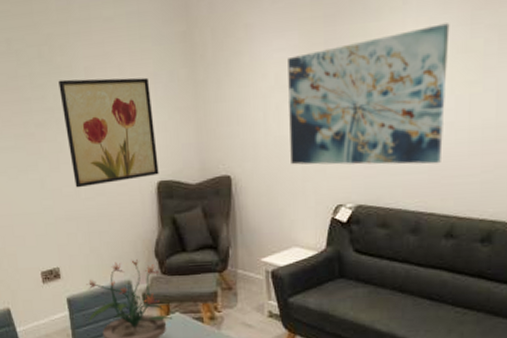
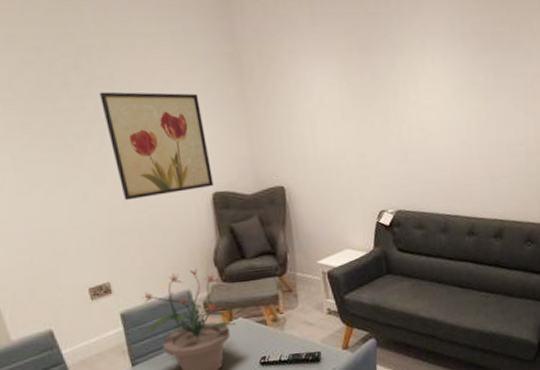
wall art: present [288,23,450,165] -> none [329,61,460,176]

